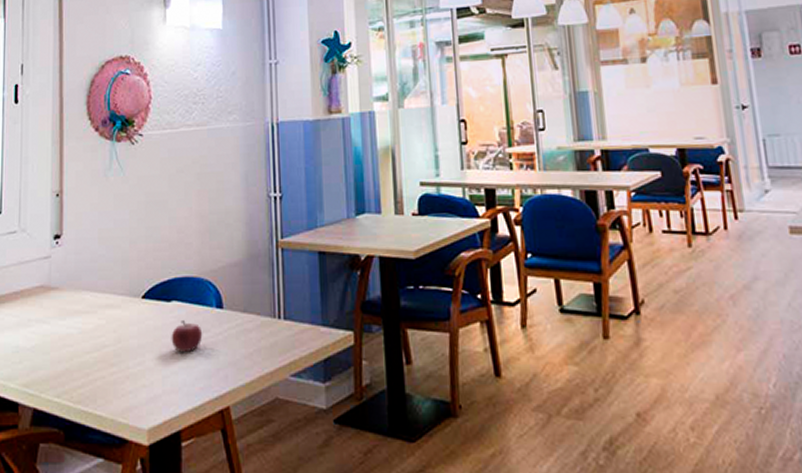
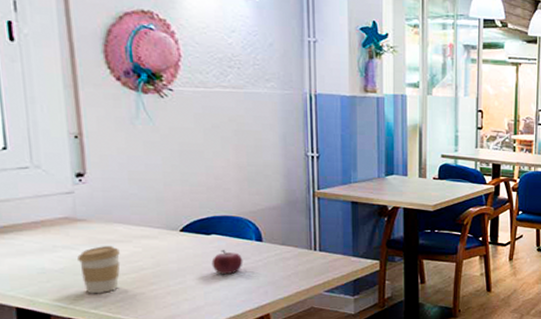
coffee cup: none [48,318,85,378] -> present [77,246,121,294]

